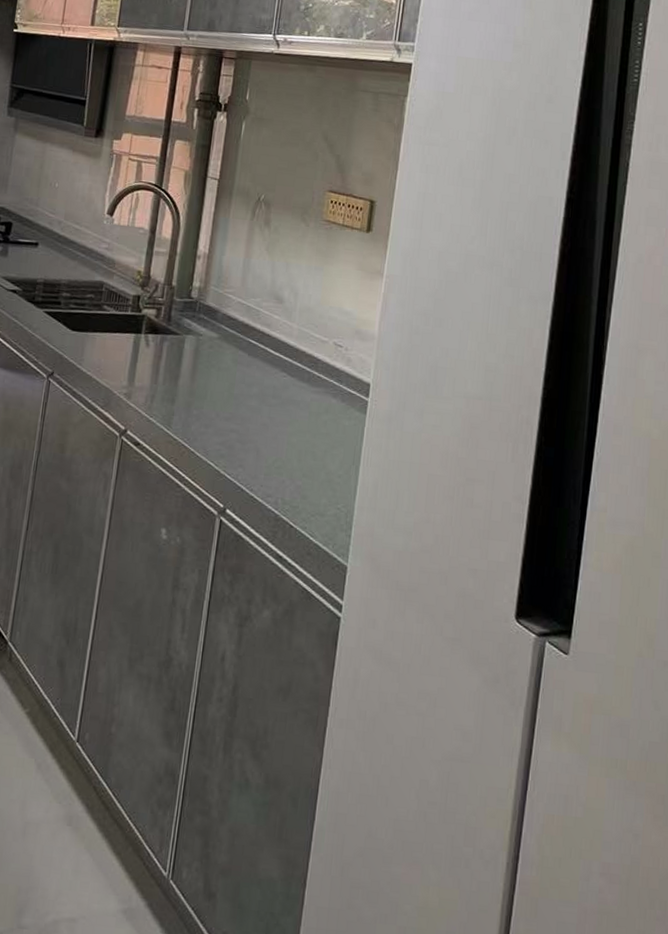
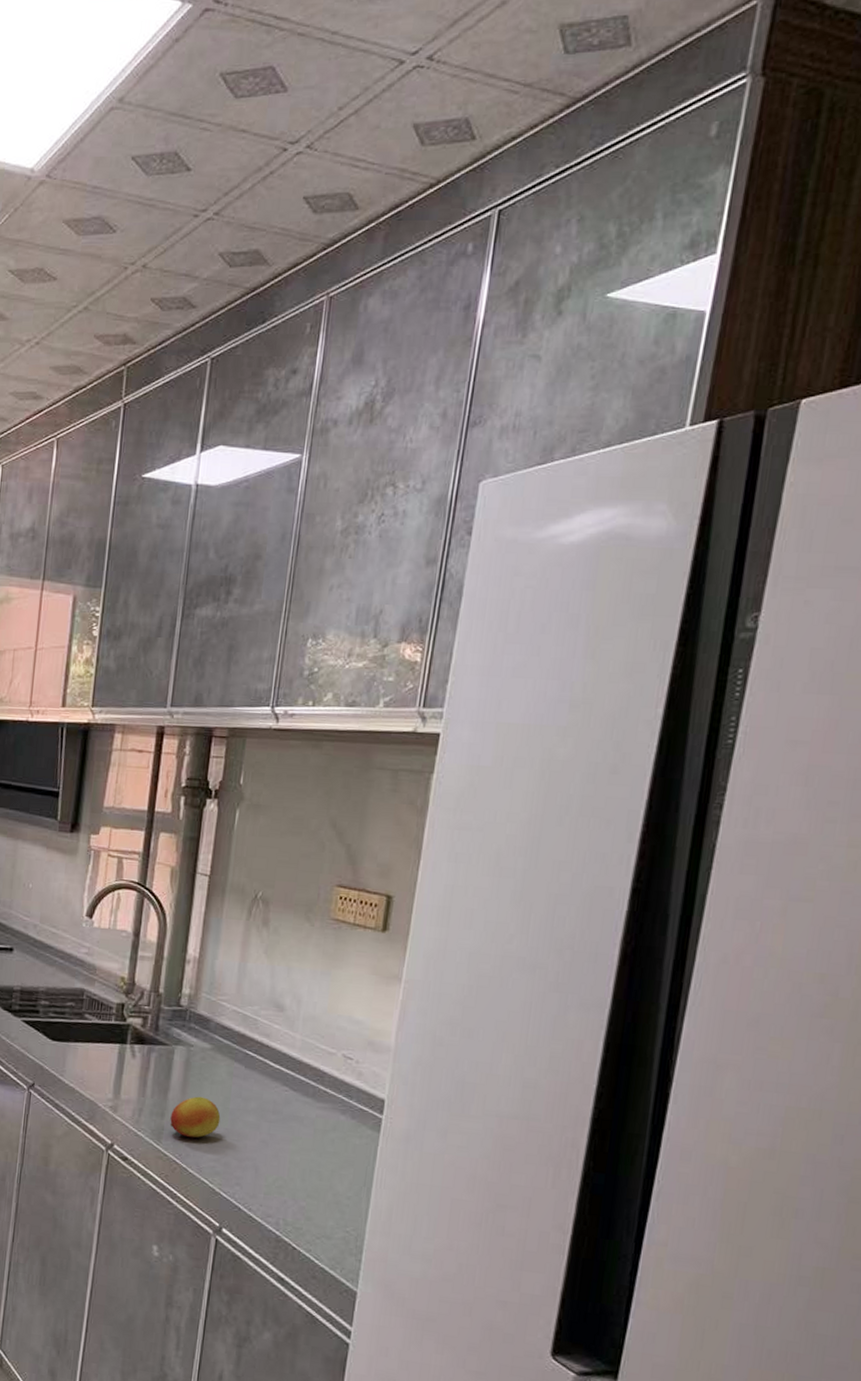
fruit: none [179,382,226,423] -> present [170,1096,221,1138]

